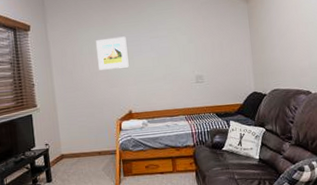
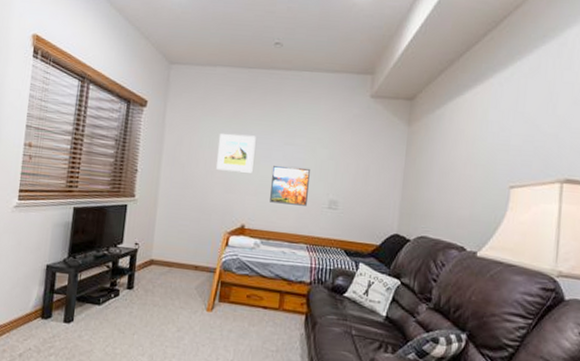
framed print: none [144,53,178,88] -> present [270,166,310,206]

